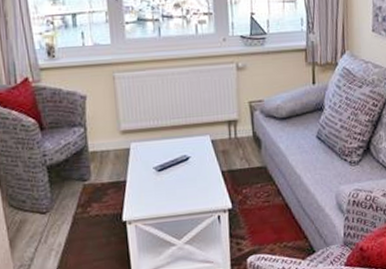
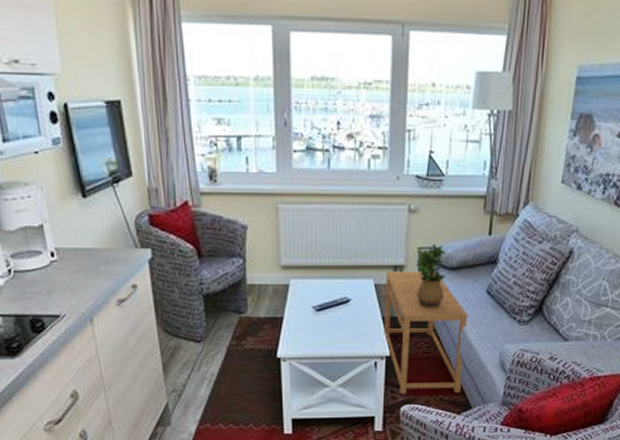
side table: none [221,124,304,245] -> present [383,271,468,394]
potted plant: none [248,97,278,160] -> present [415,244,447,310]

